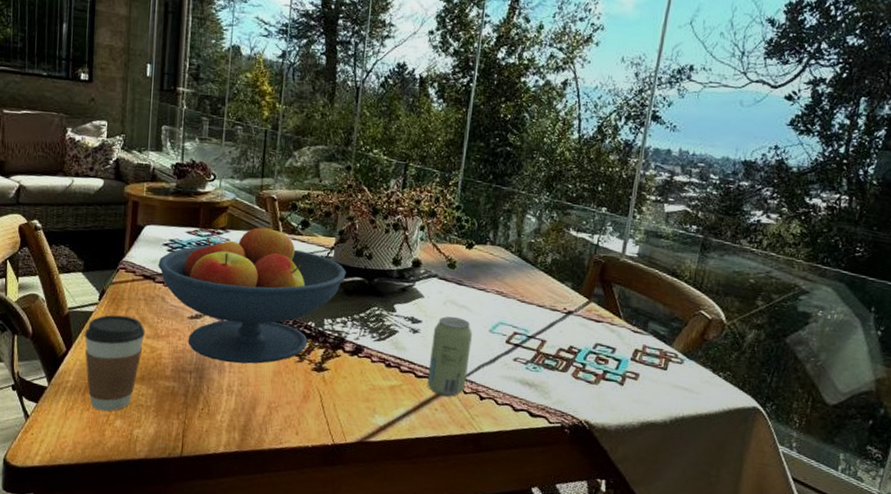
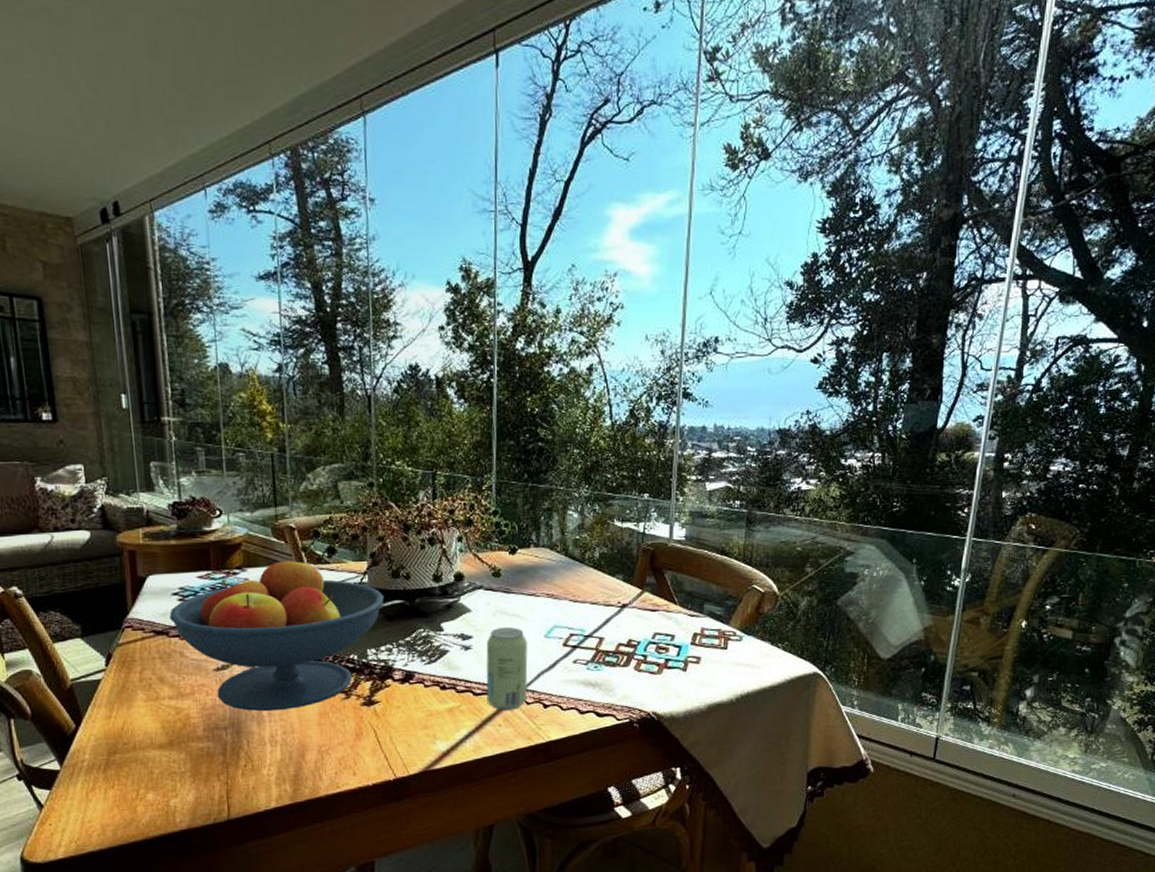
coffee cup: present [84,315,145,412] -> none [94,679,167,787]

